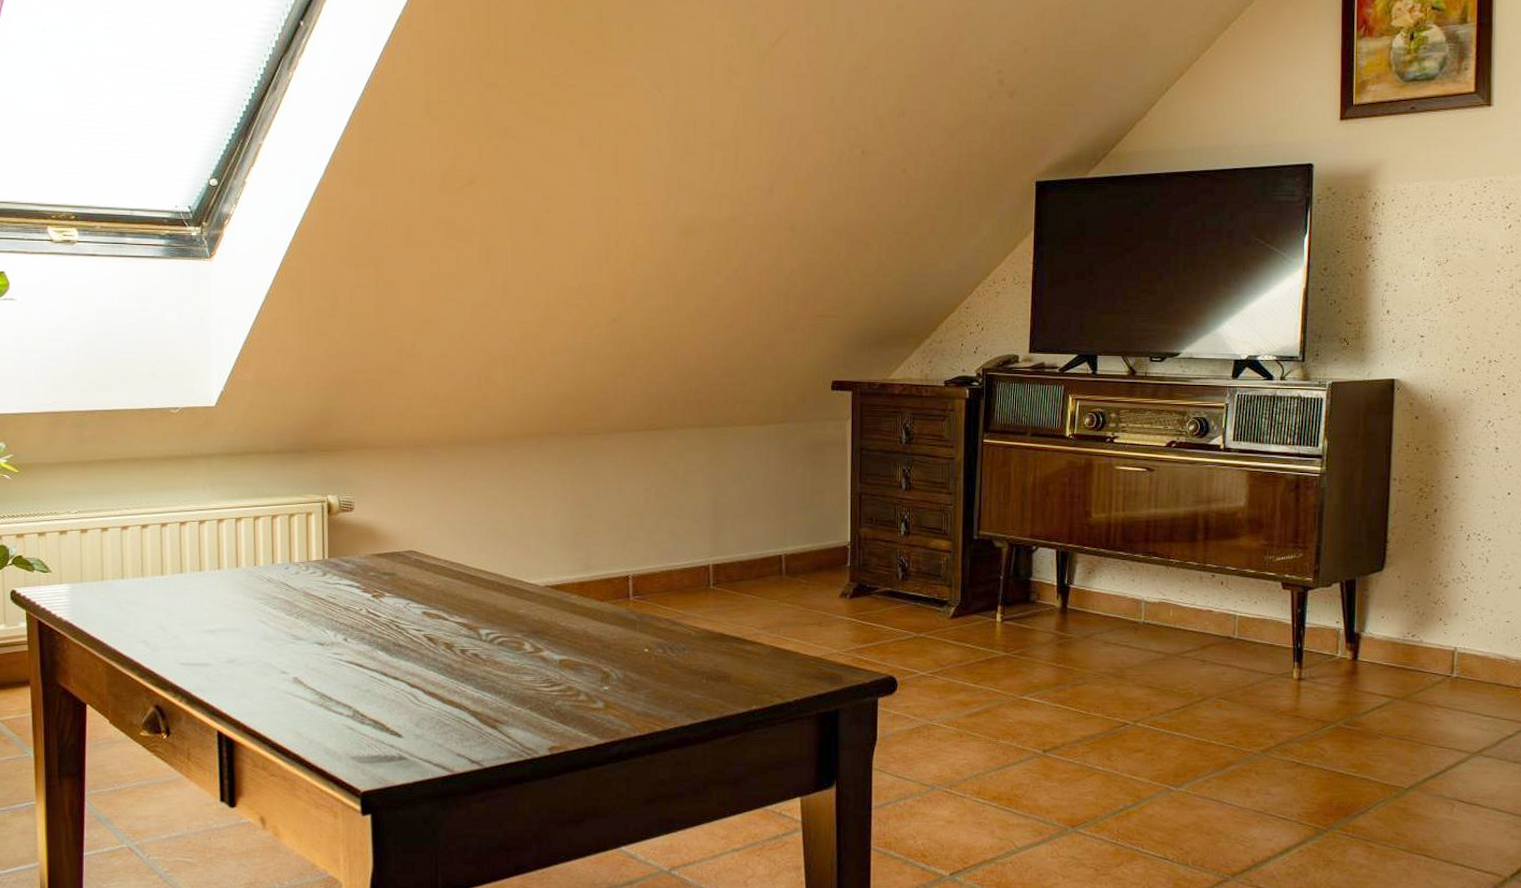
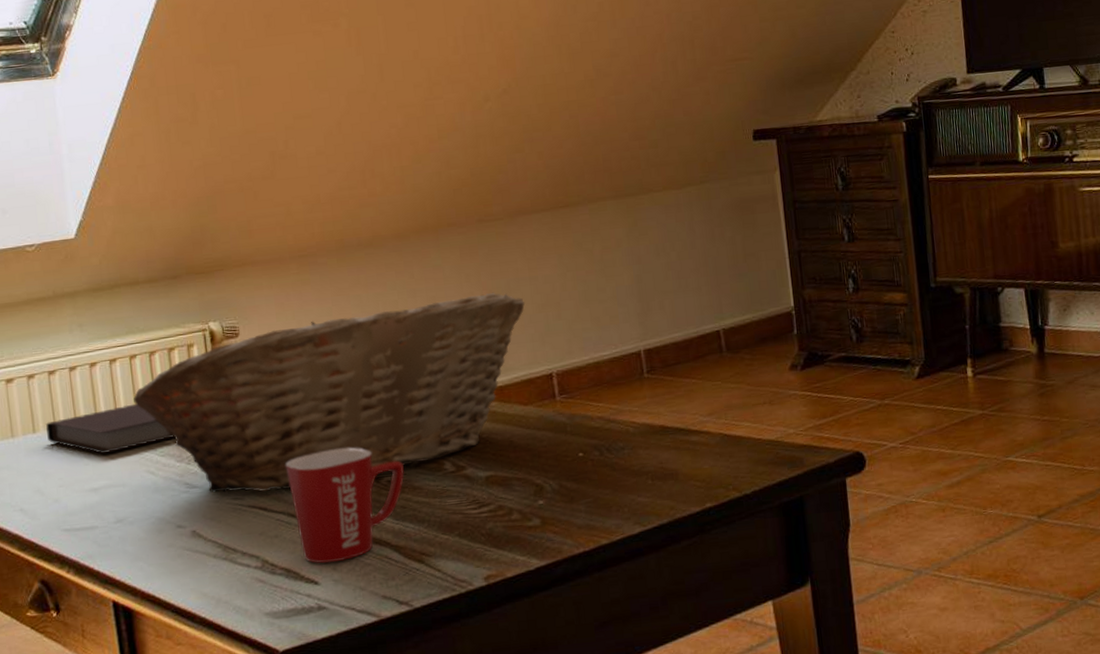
notebook: none [173,559,287,601] -> present [46,403,174,455]
fruit basket: none [254,498,612,650] -> present [133,292,526,493]
mug: none [383,620,488,720] -> present [285,447,405,564]

